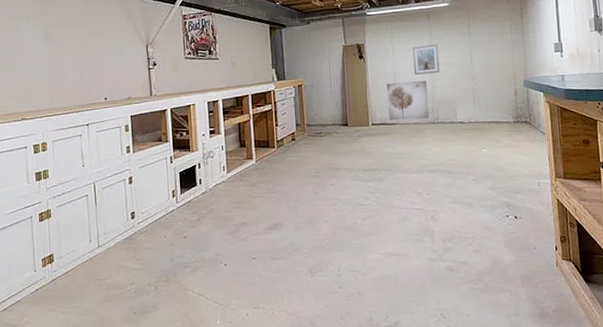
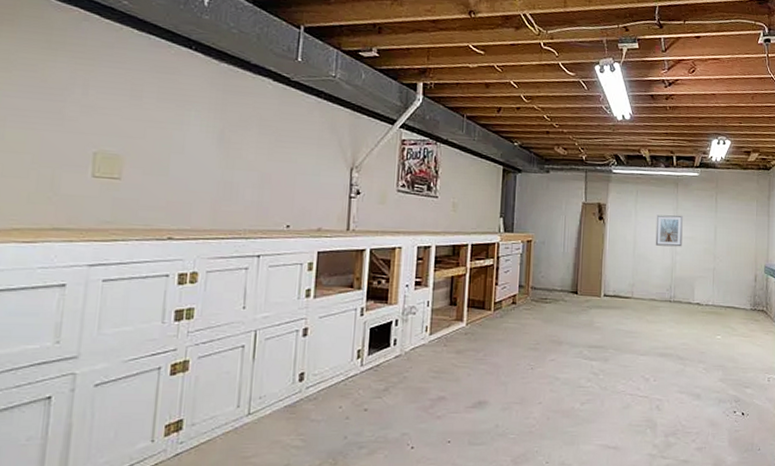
wall art: present [387,81,430,121] -> none [623,251,668,295]

